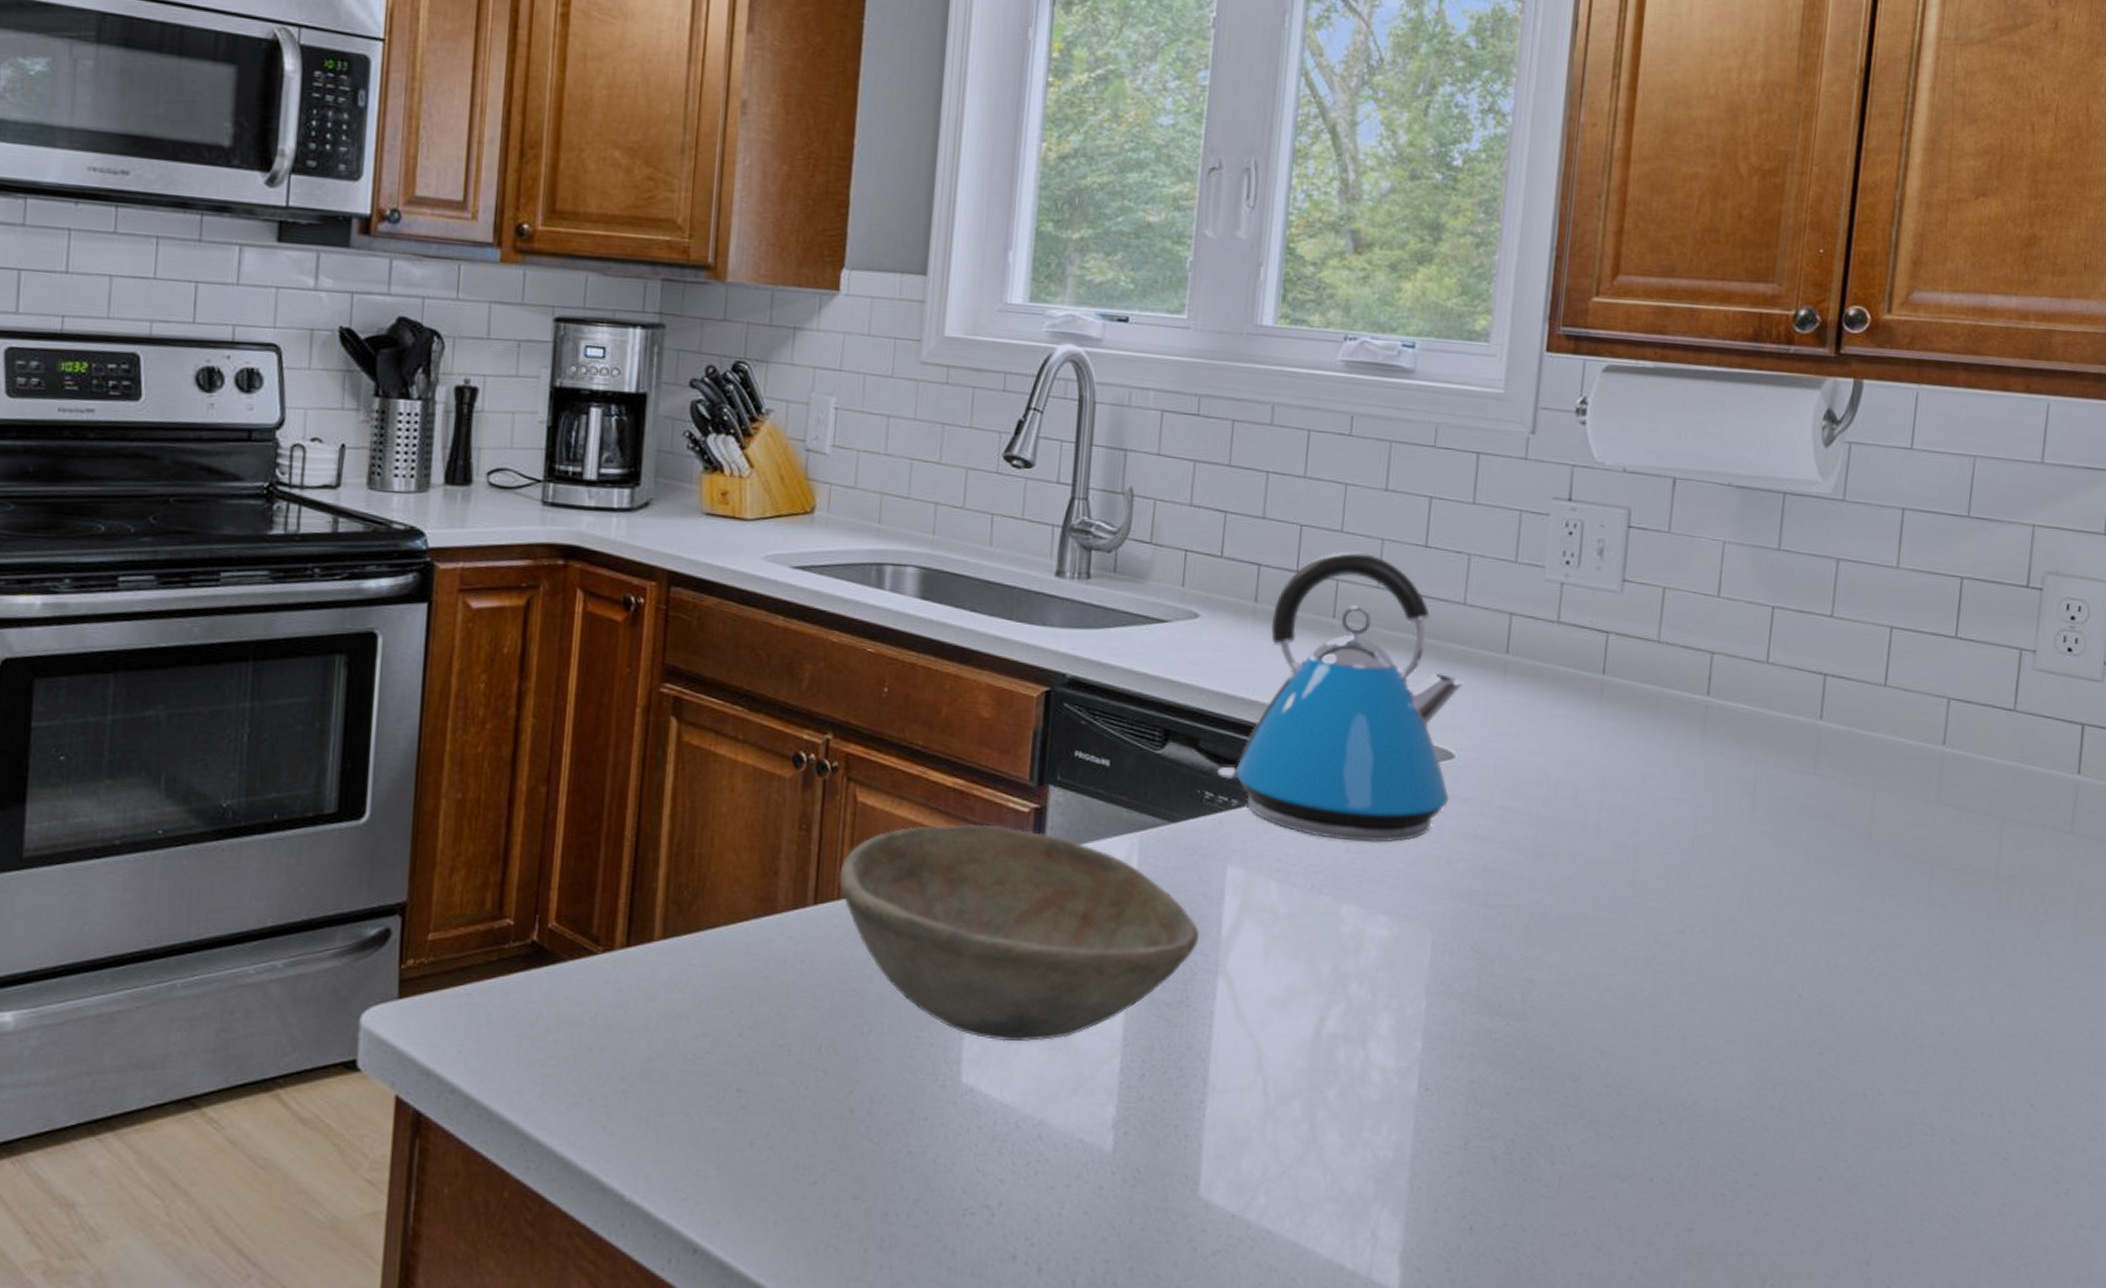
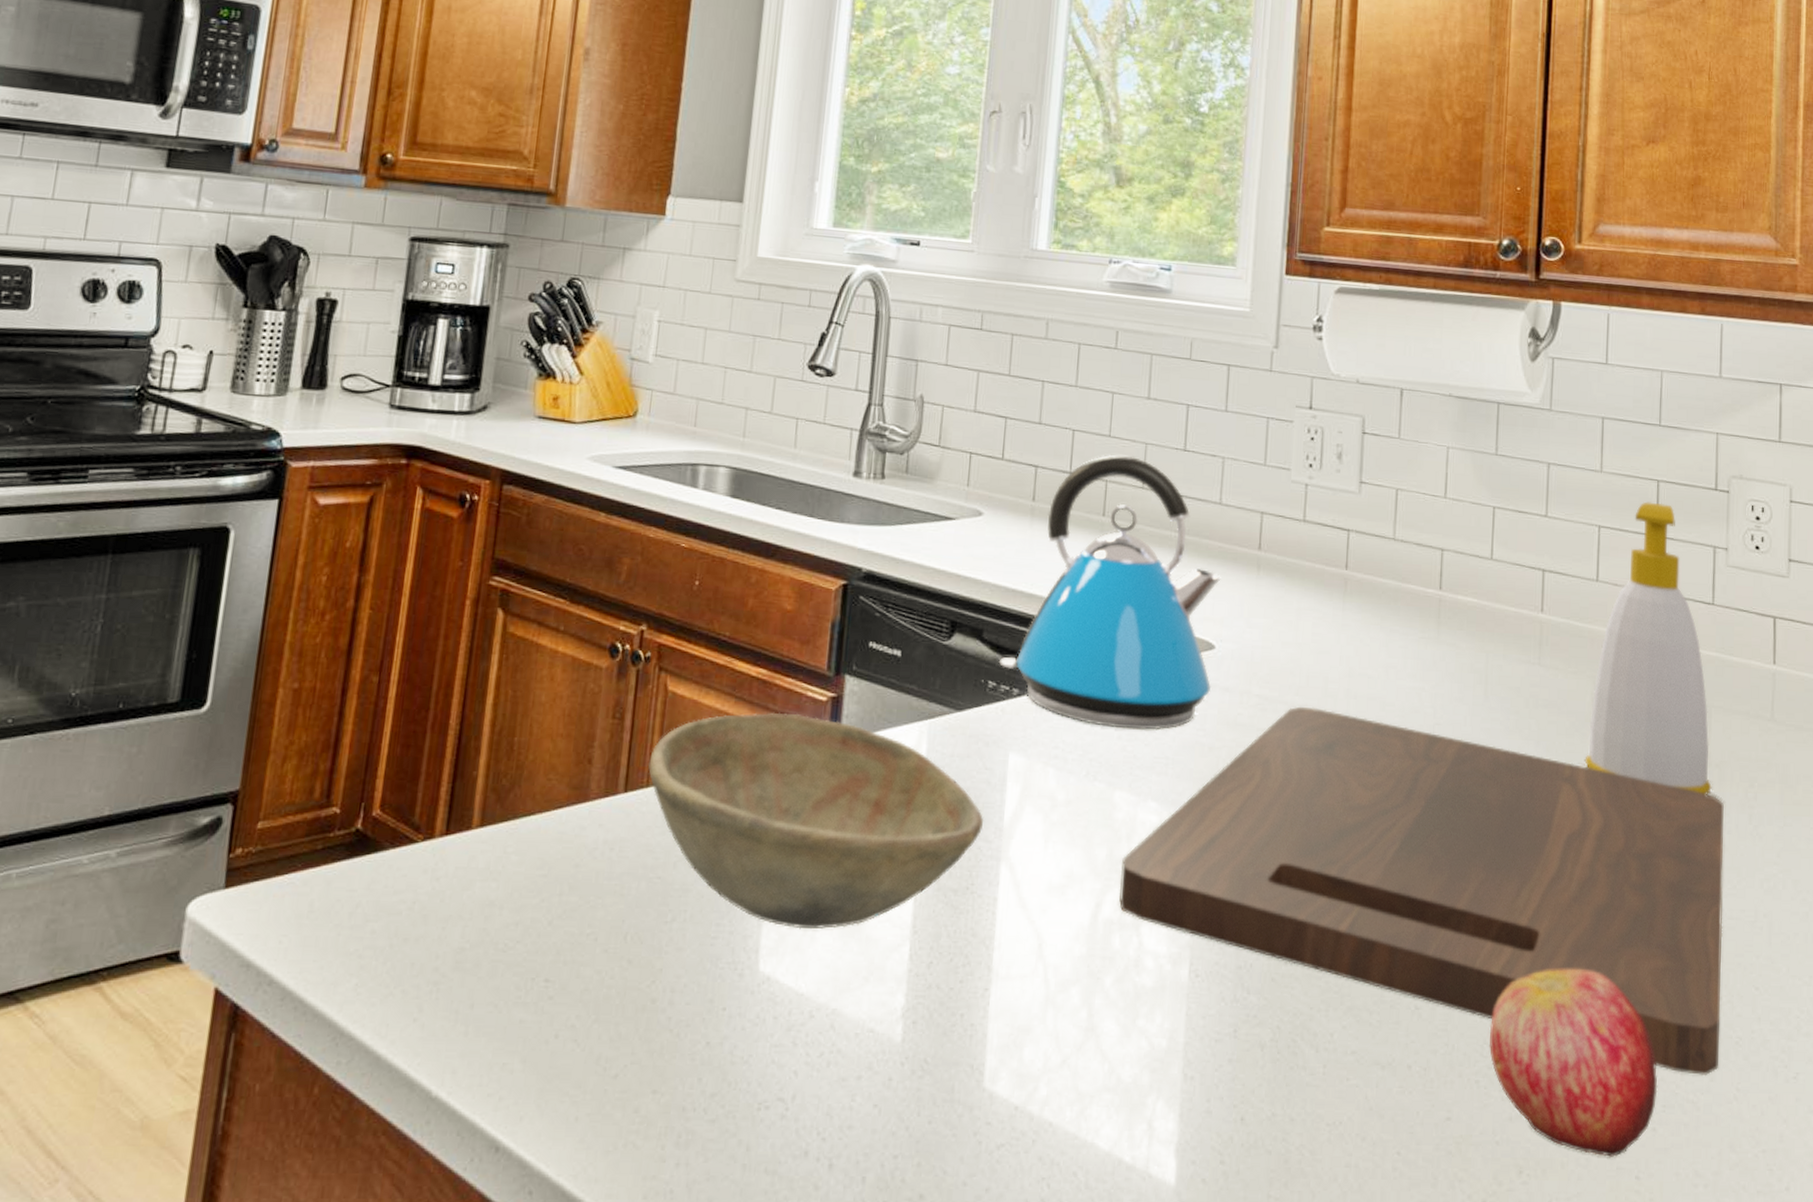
cutting board: none [1345,818,2010,1190] -> present [1119,706,1724,1075]
apple: none [1738,1084,1917,1268] -> present [1489,968,1658,1157]
soap bottle: none [1859,600,2000,910] -> present [1584,501,1712,795]

